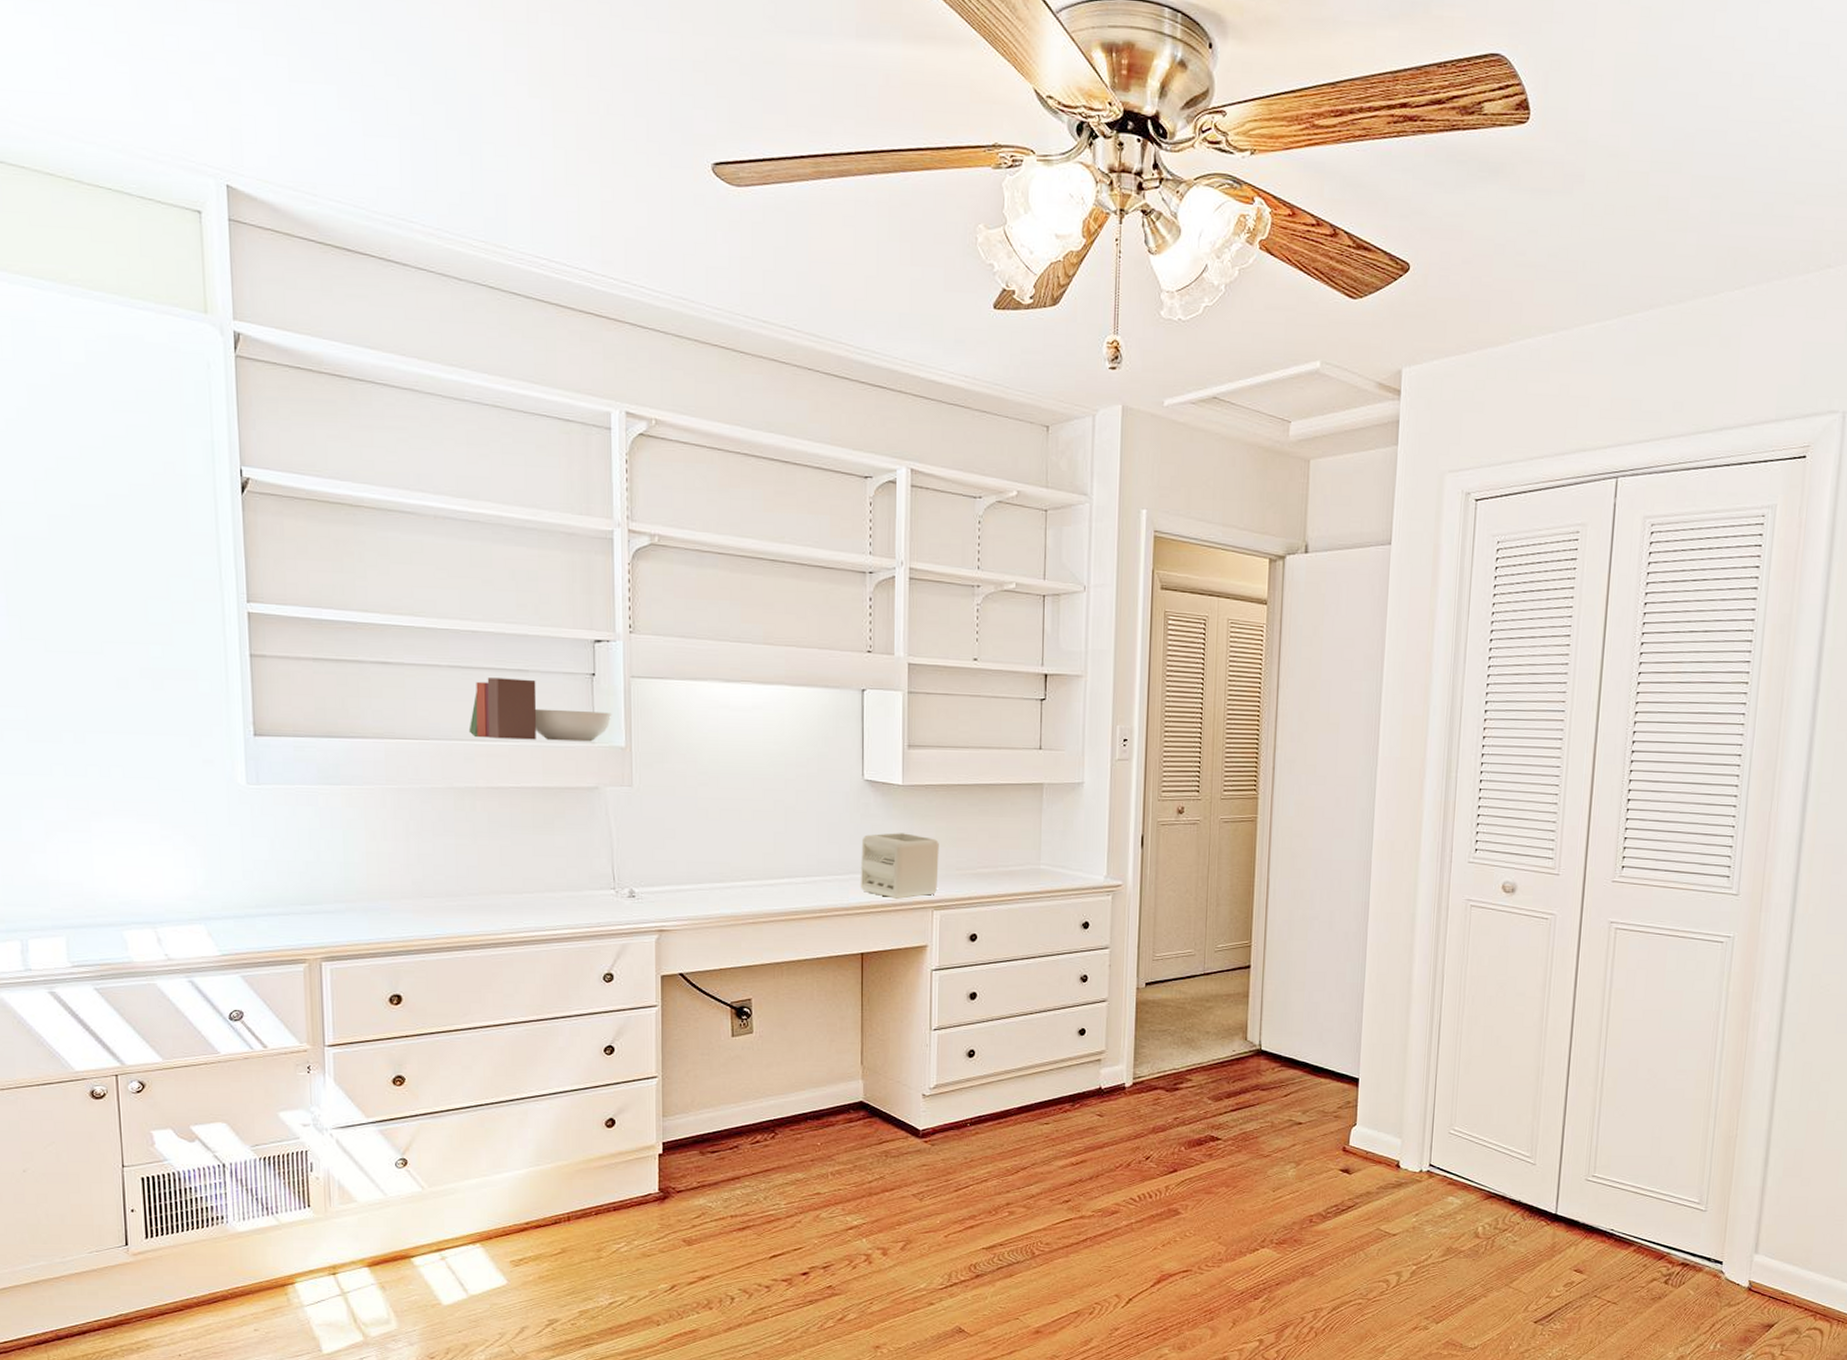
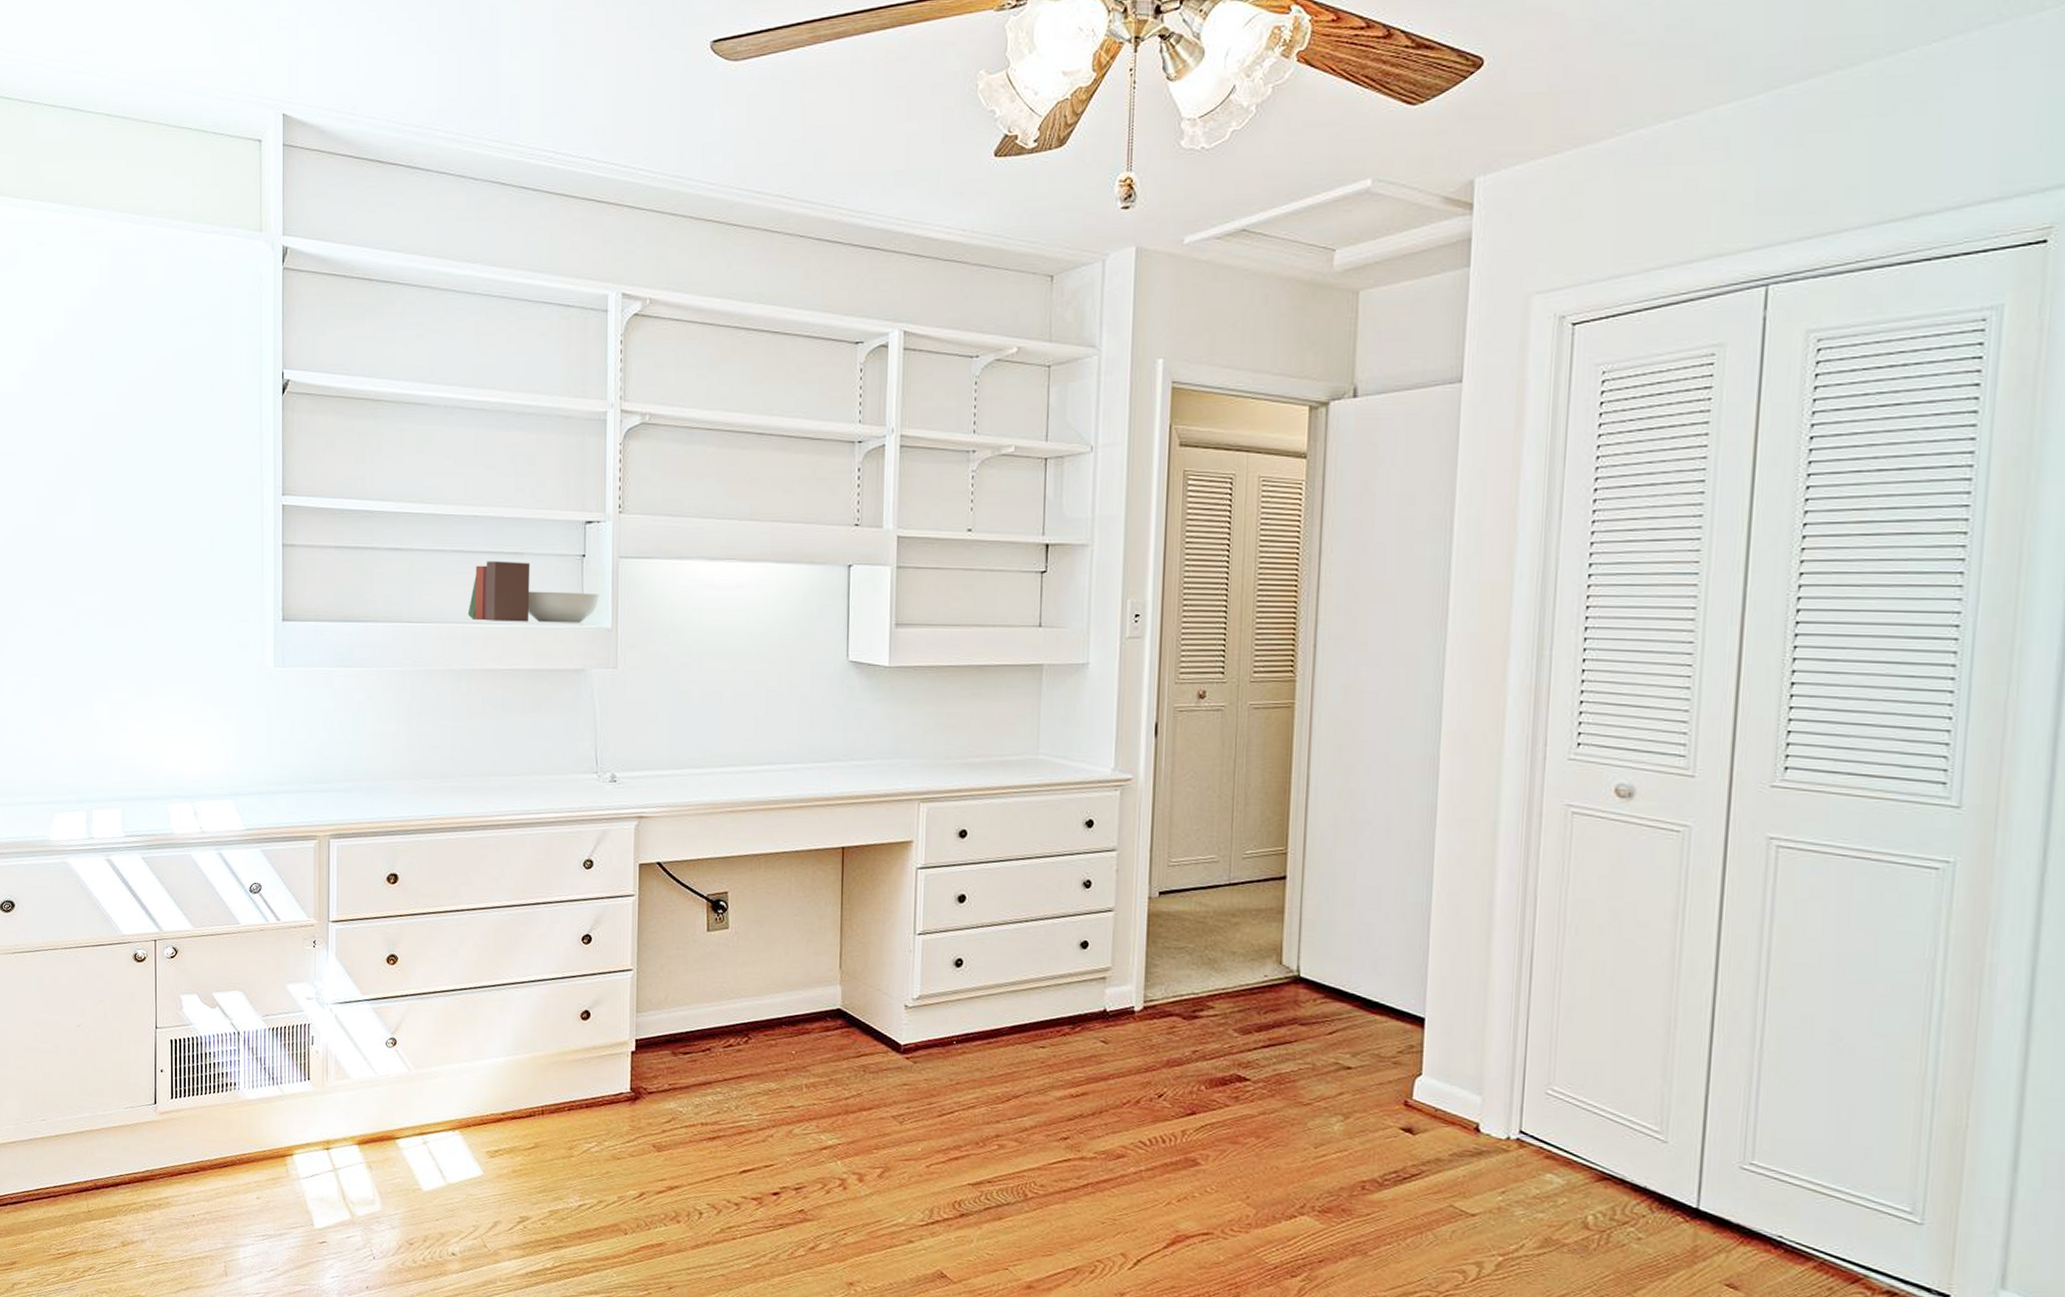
desk organizer: present [860,833,939,899] -> none [842,718,927,790]

